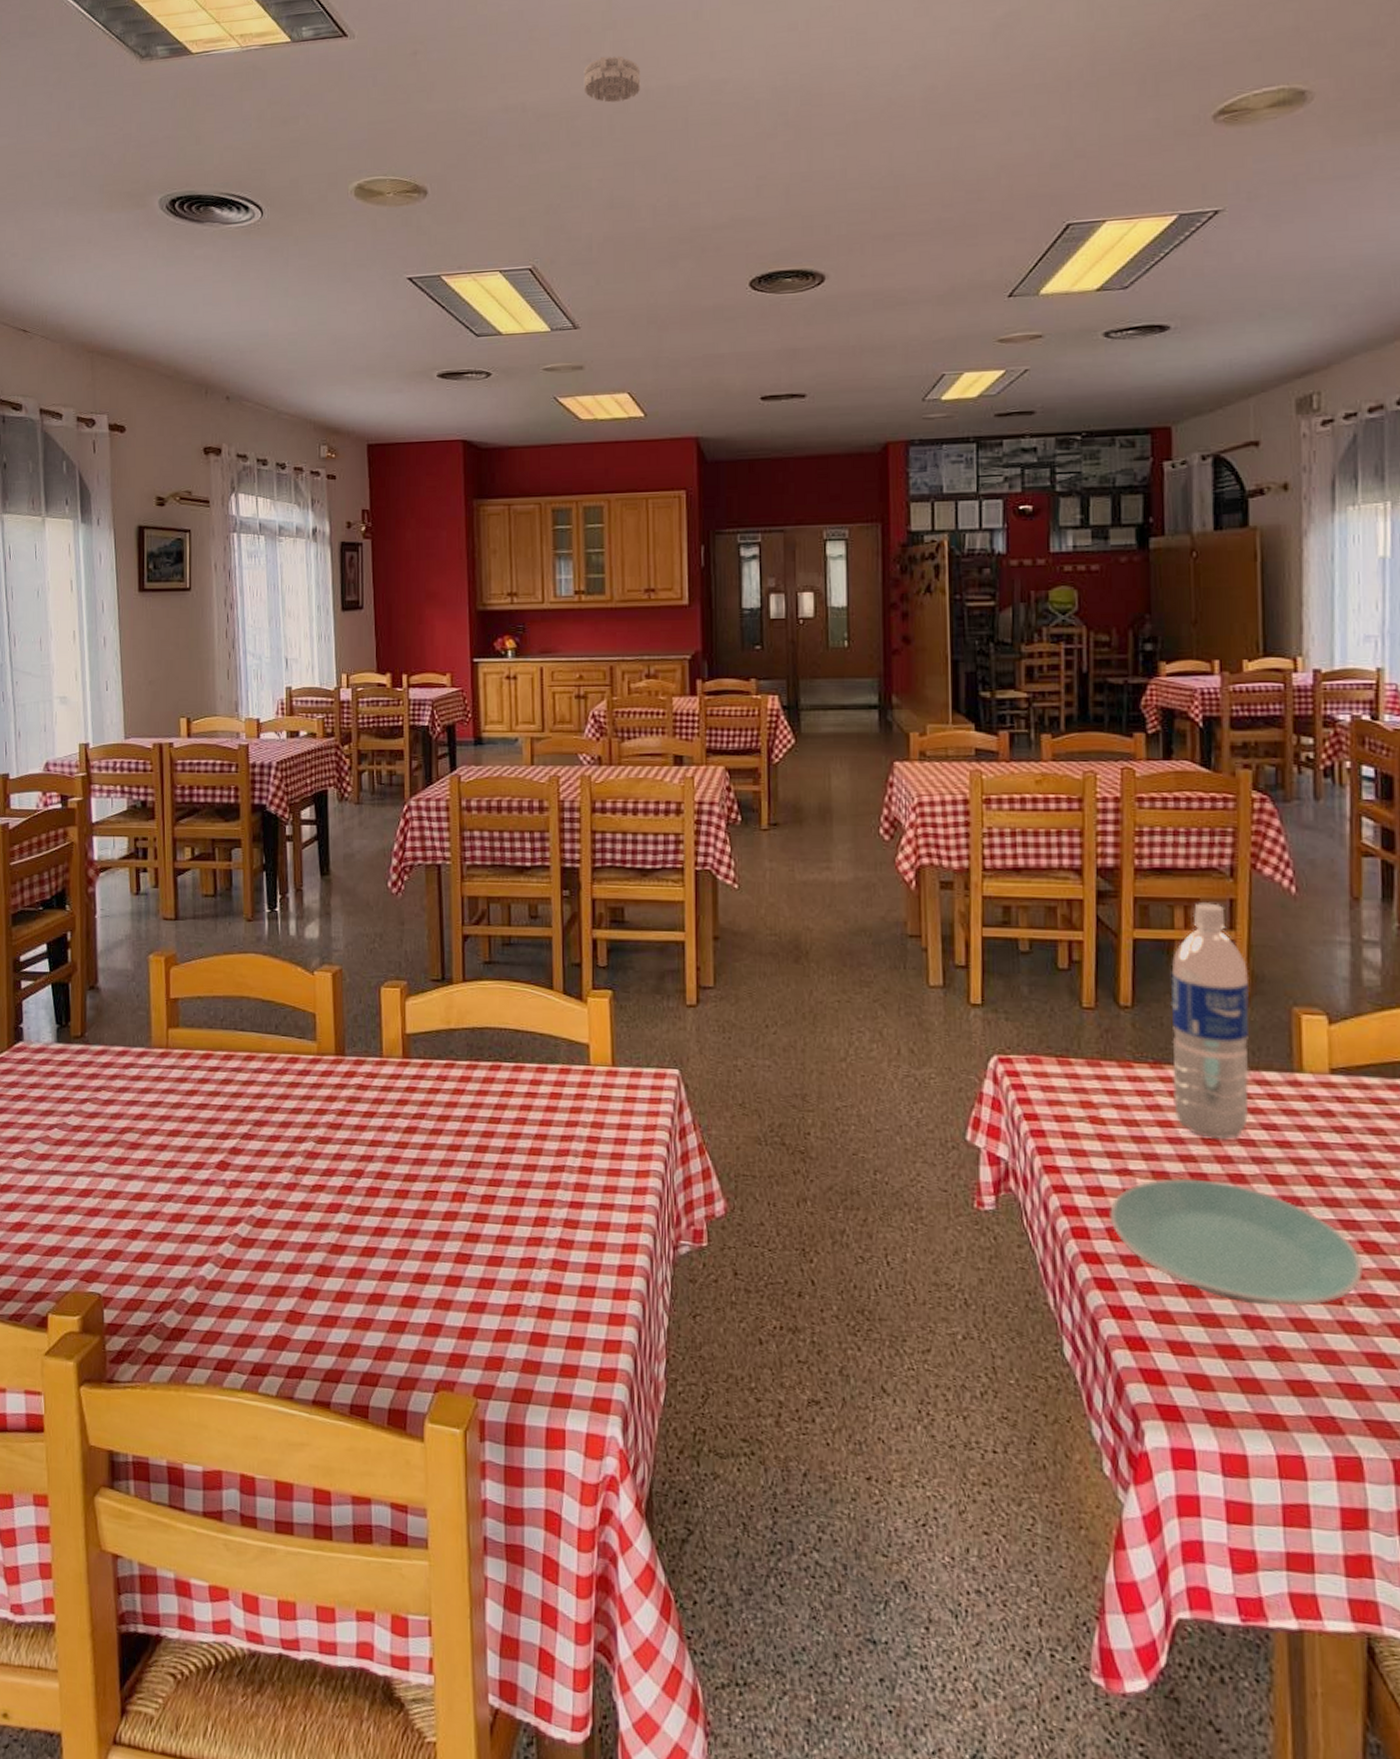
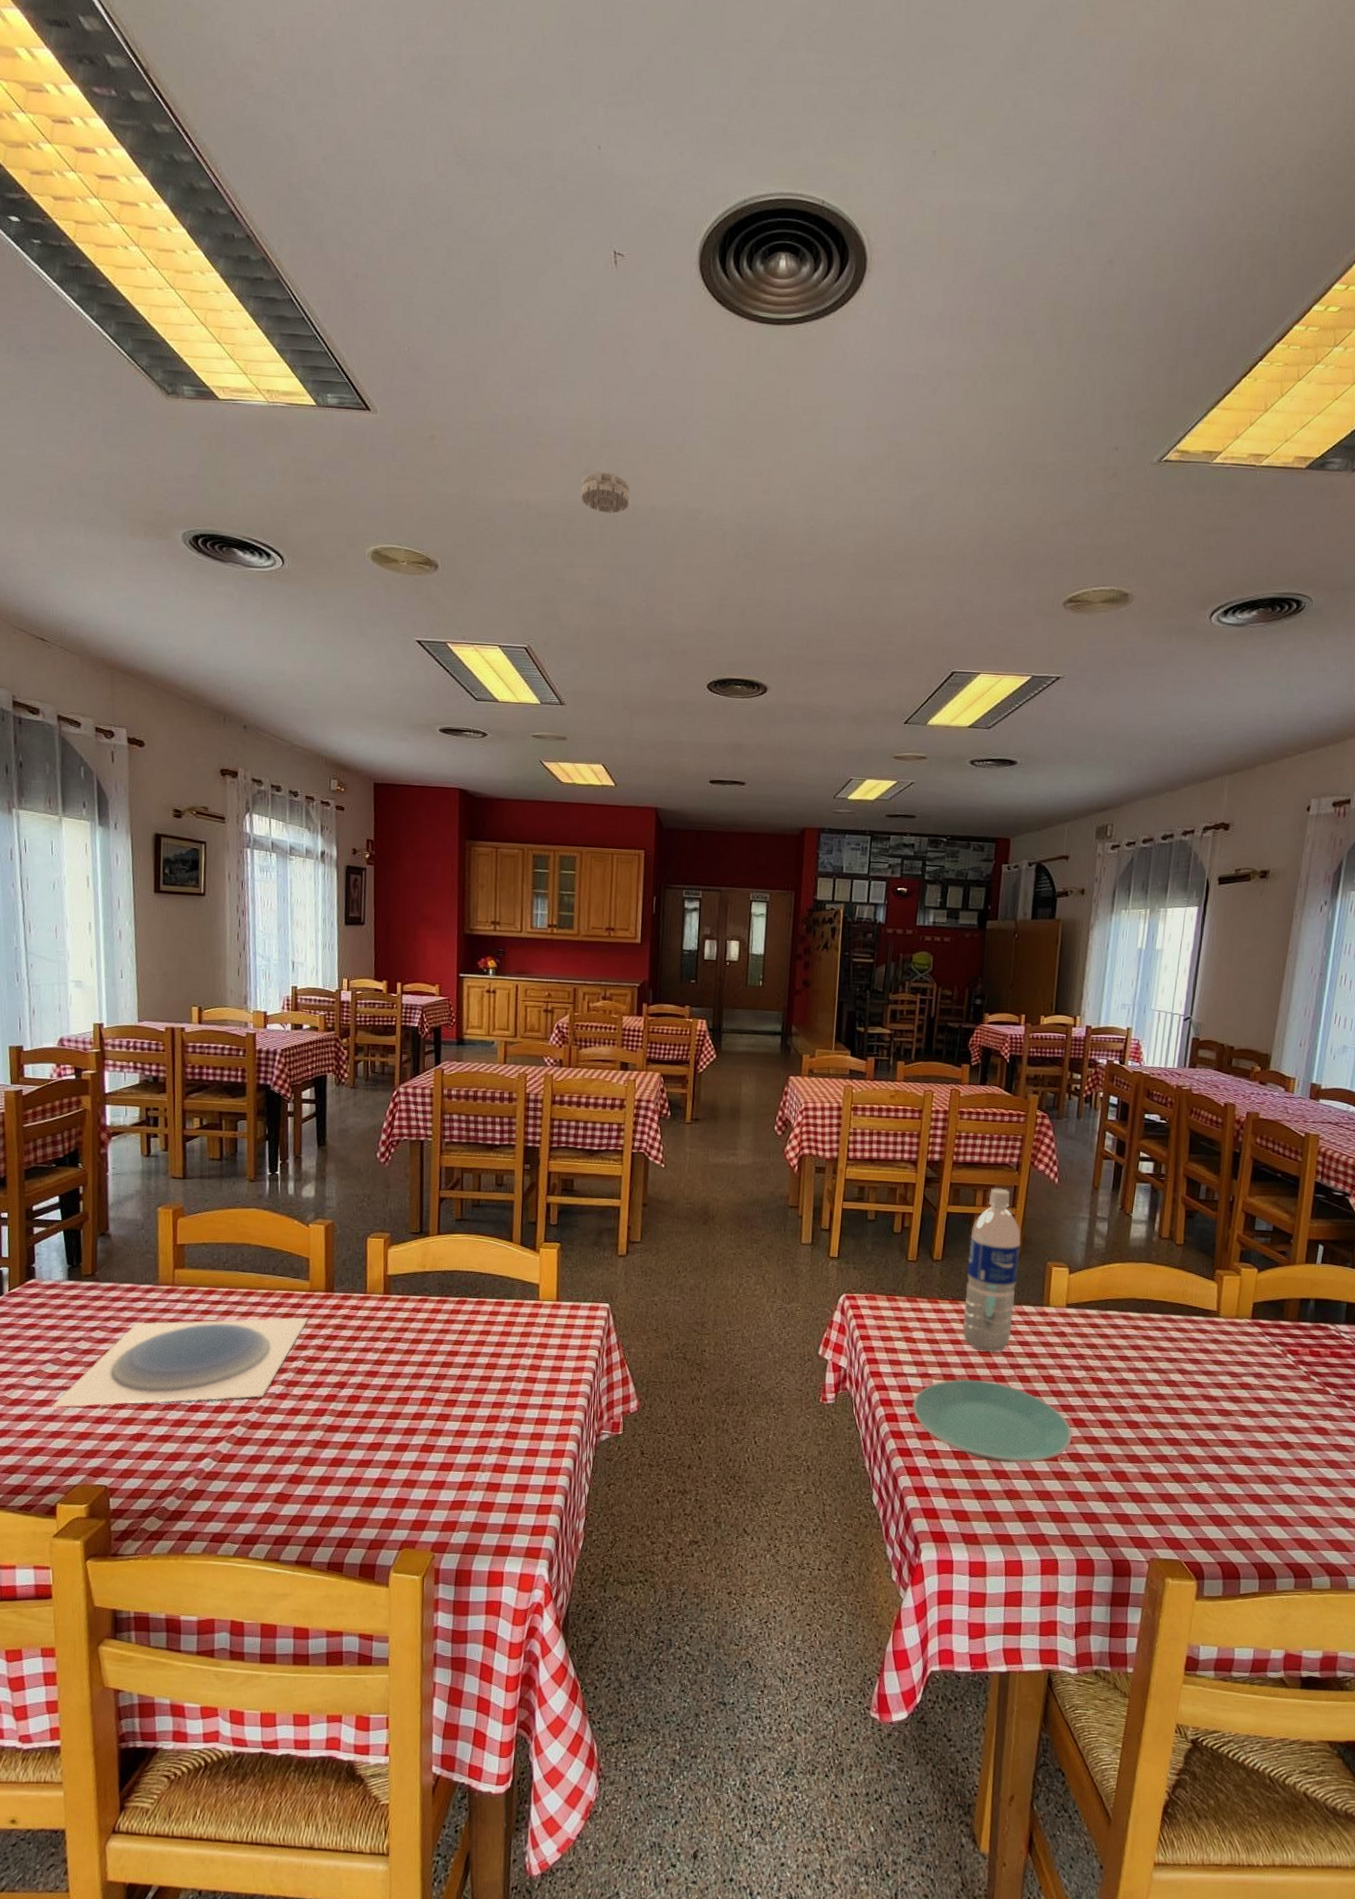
plate: none [41,1087,318,1196] -> present [52,1317,309,1408]

